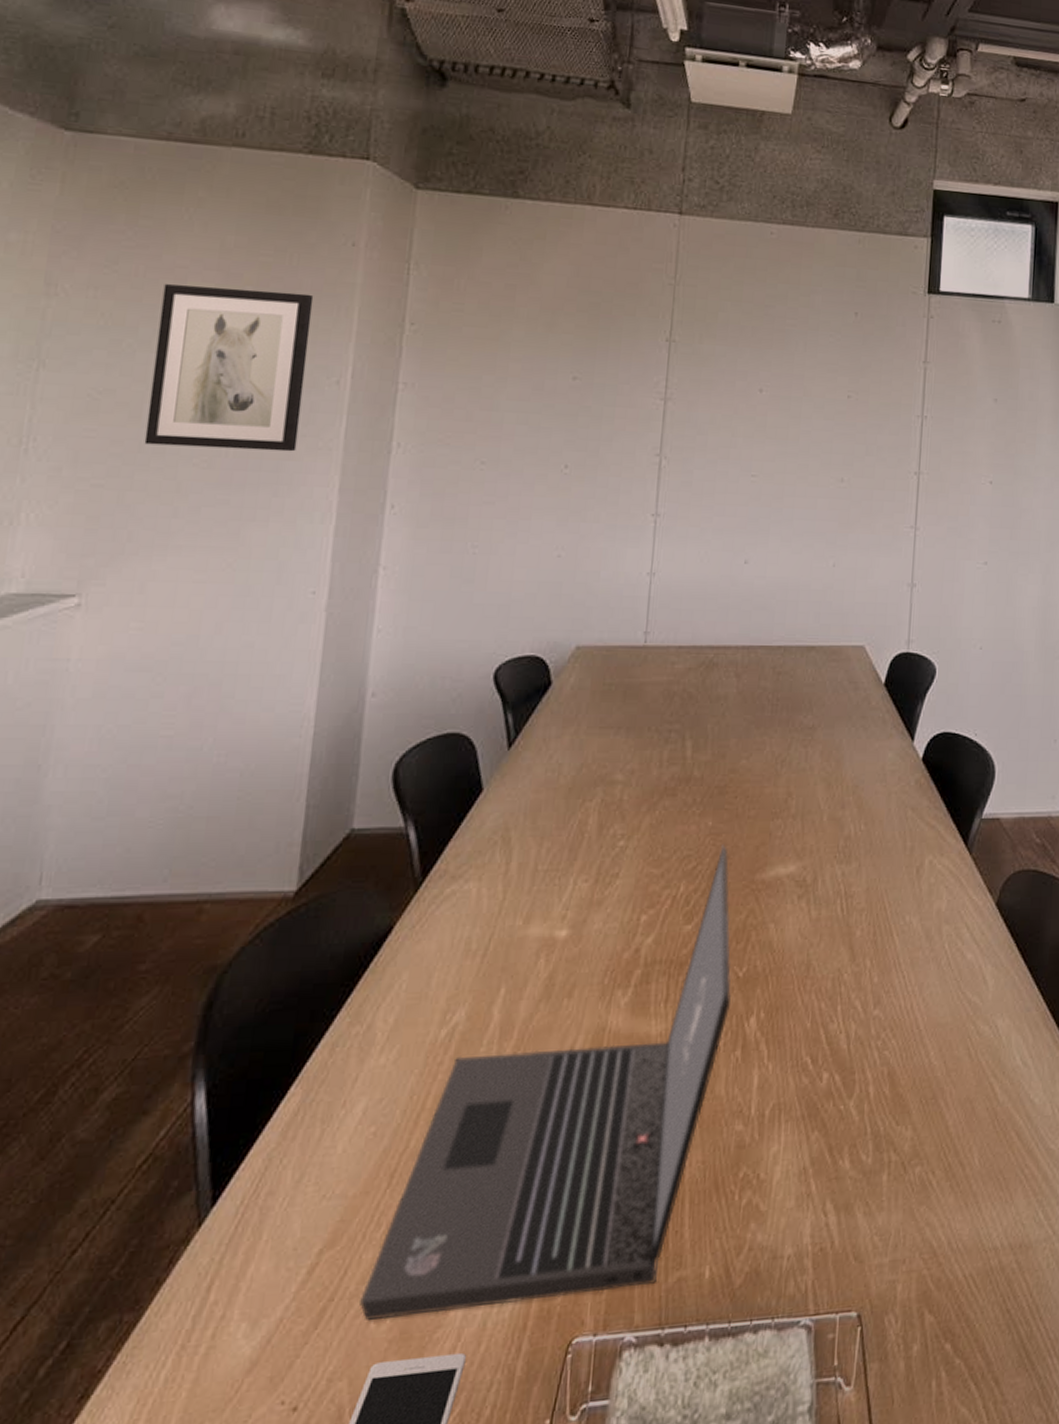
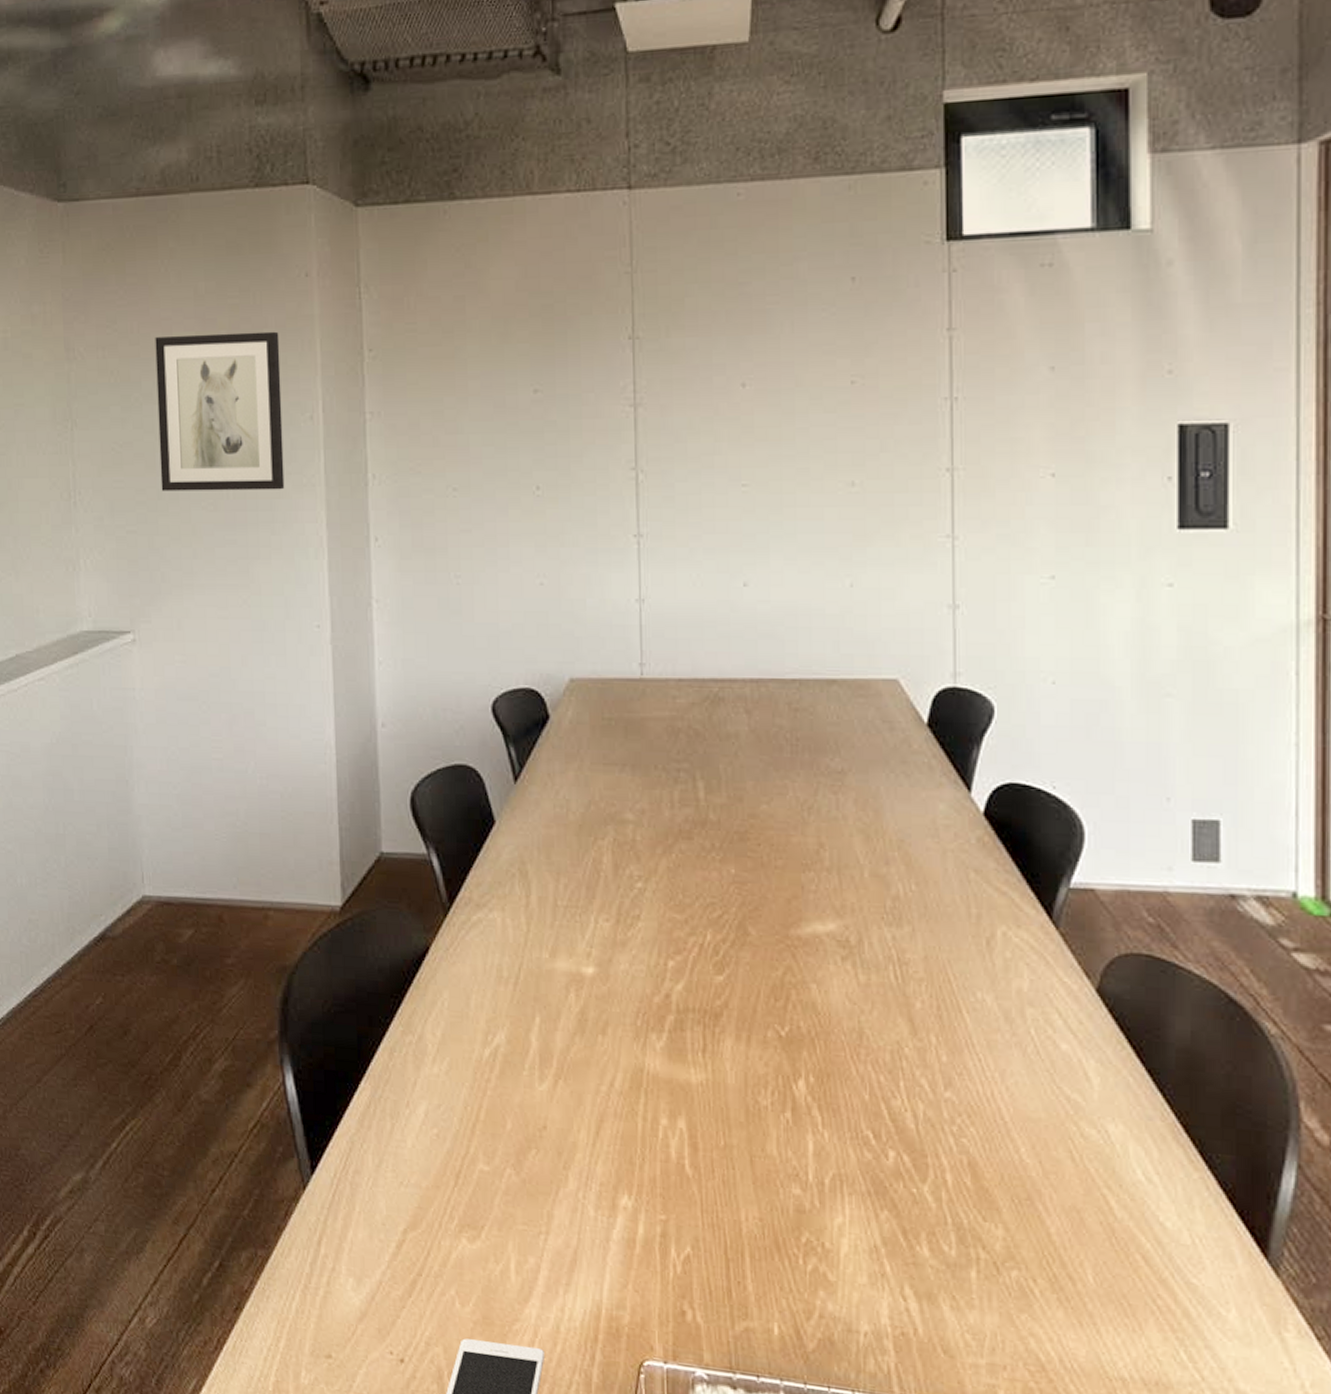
laptop: present [359,843,731,1320] -> none [444,893,774,1328]

